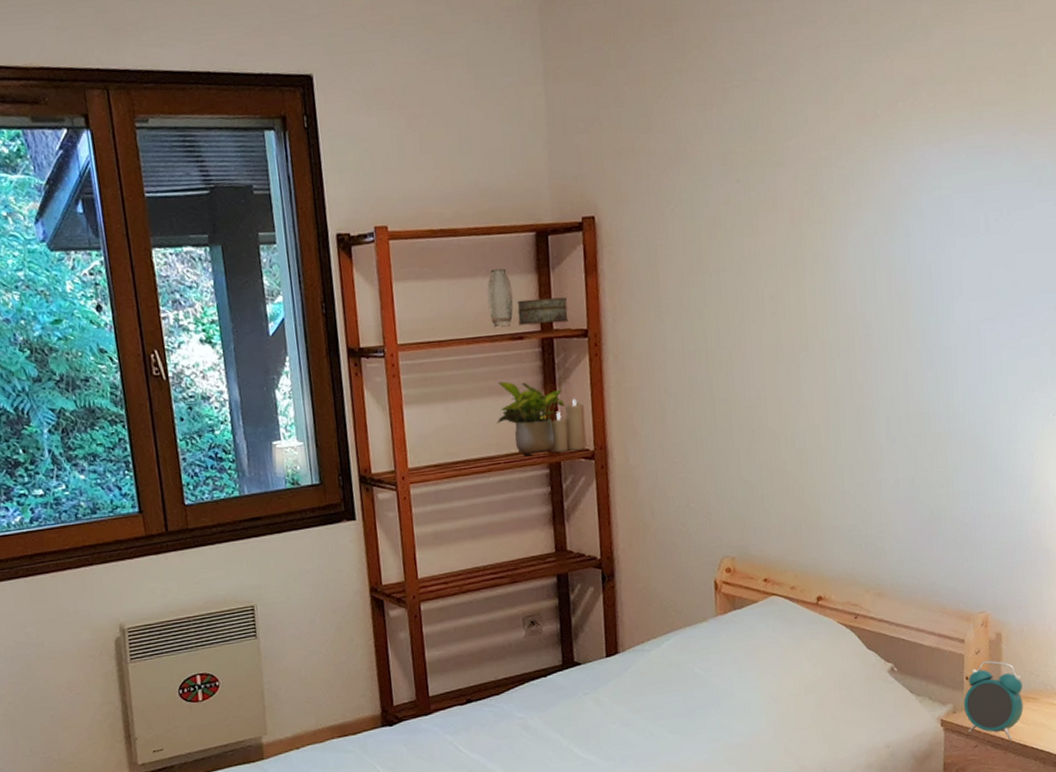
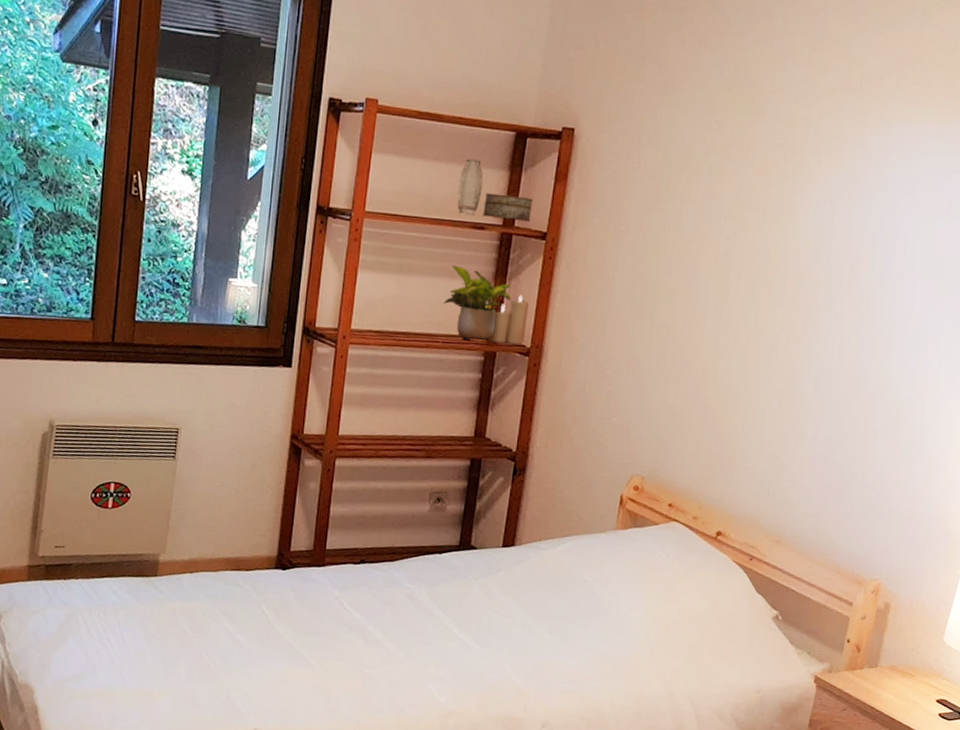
alarm clock: present [963,660,1023,740] -> none [839,628,902,711]

